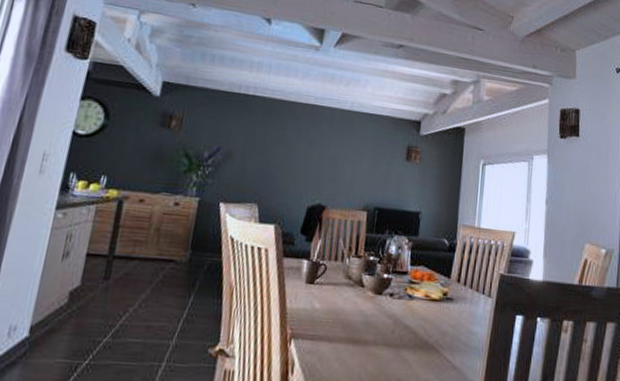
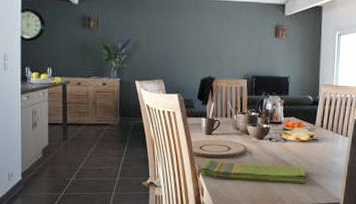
plate: none [285,290,360,319] -> present [192,139,247,158]
dish towel: none [293,318,436,360] -> present [201,159,306,183]

